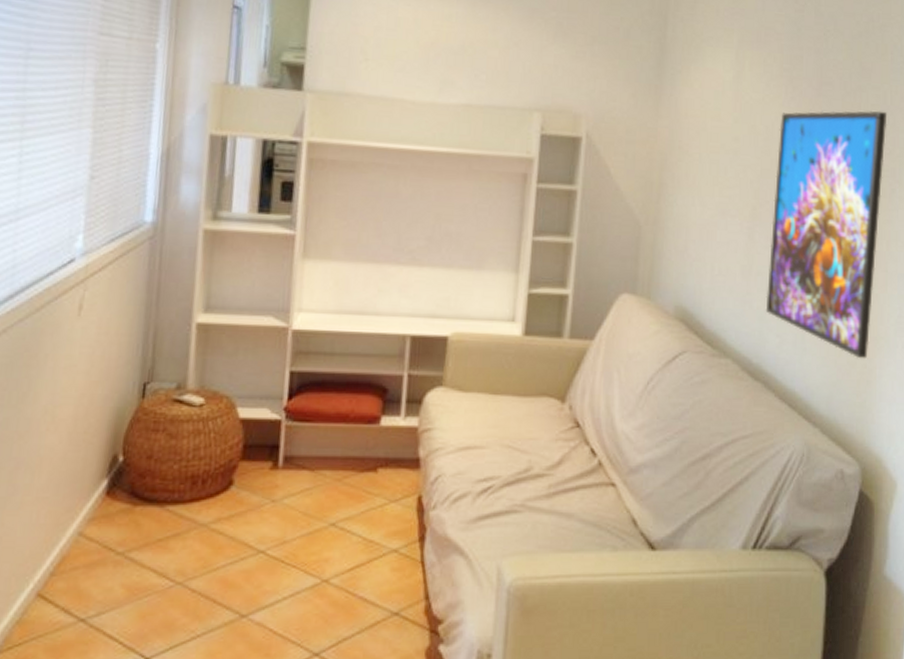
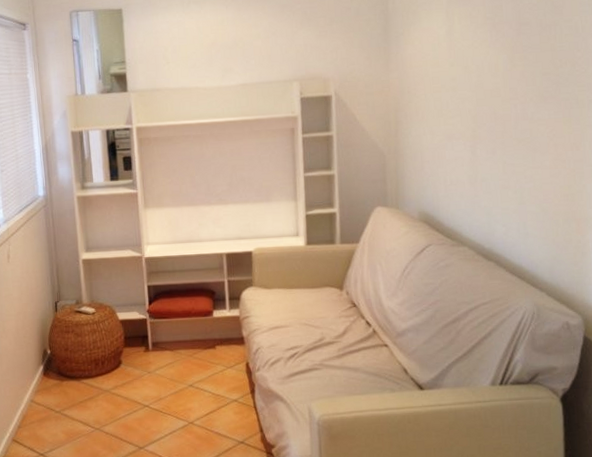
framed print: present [765,110,888,359] -> none [488,38,582,237]

